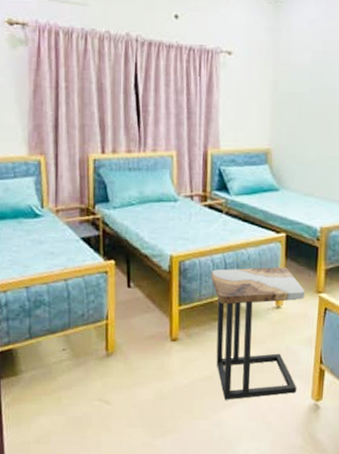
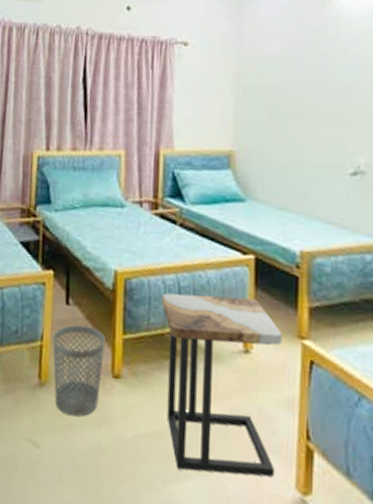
wastebasket: none [117,303,164,376] -> present [52,324,105,417]

